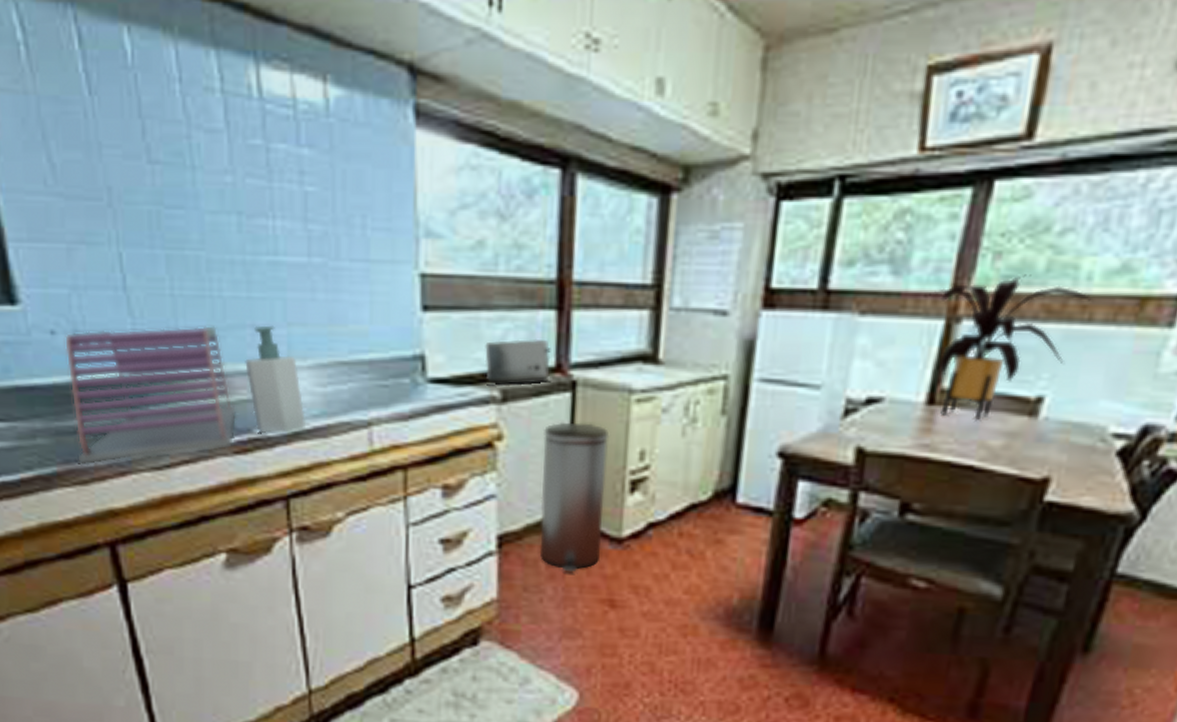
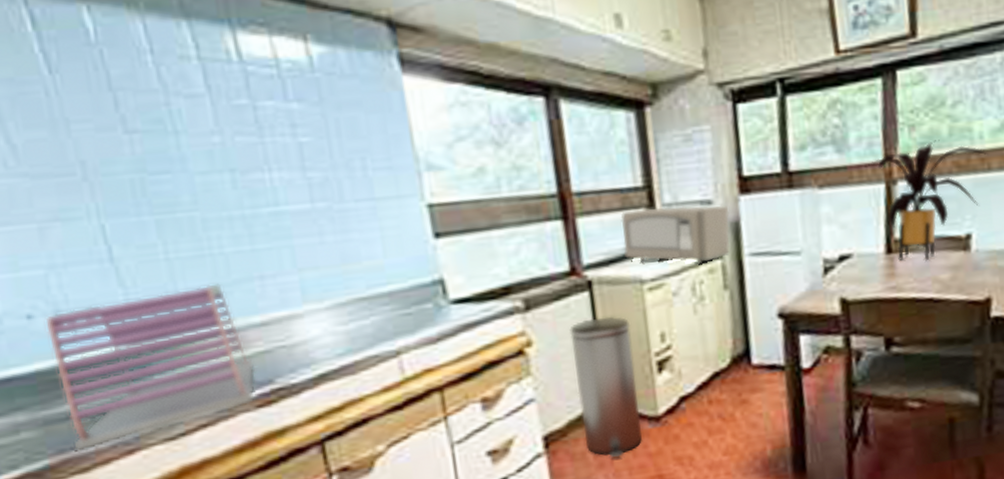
soap bottle: present [245,325,305,436] -> none [257,273,332,384]
toaster: present [485,338,551,386] -> none [501,248,566,297]
microwave: none [617,310,745,382] -> present [621,206,730,264]

